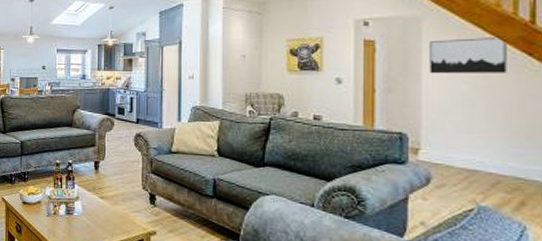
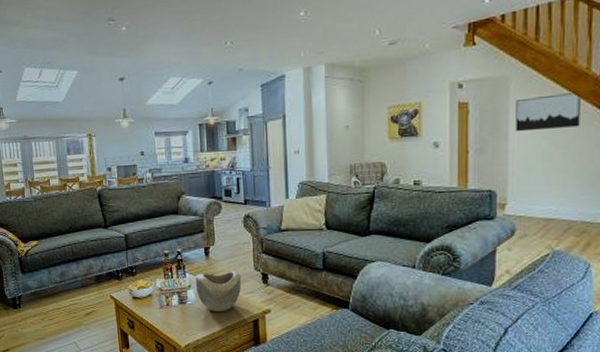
decorative bowl: none [83,186,129,228] -> present [195,271,242,311]

